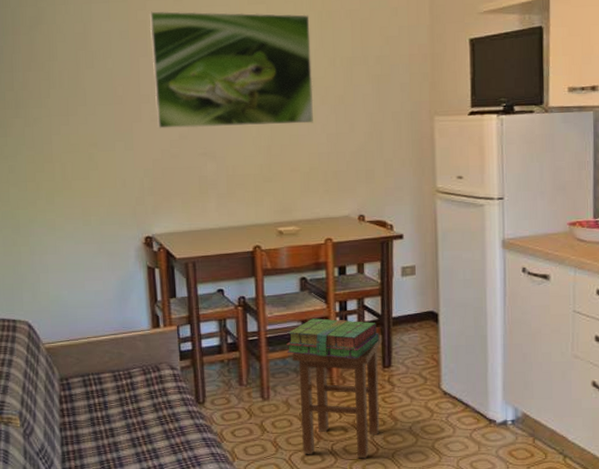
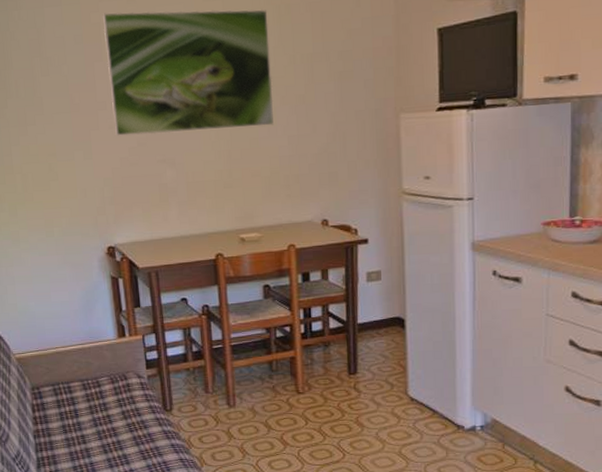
stack of books: present [286,318,379,359] -> none [251,326,345,366]
stool: present [292,334,383,459] -> none [257,341,348,464]

